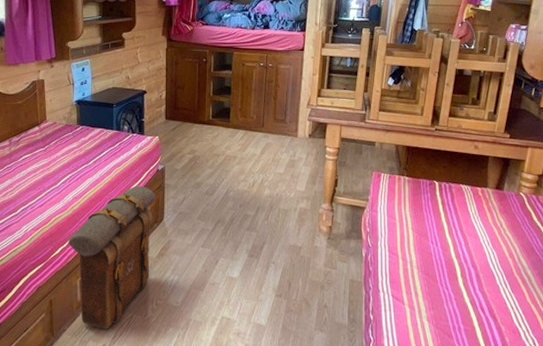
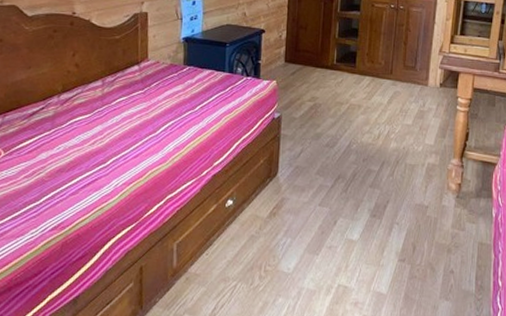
backpack: present [68,186,156,329] -> none [165,136,270,301]

